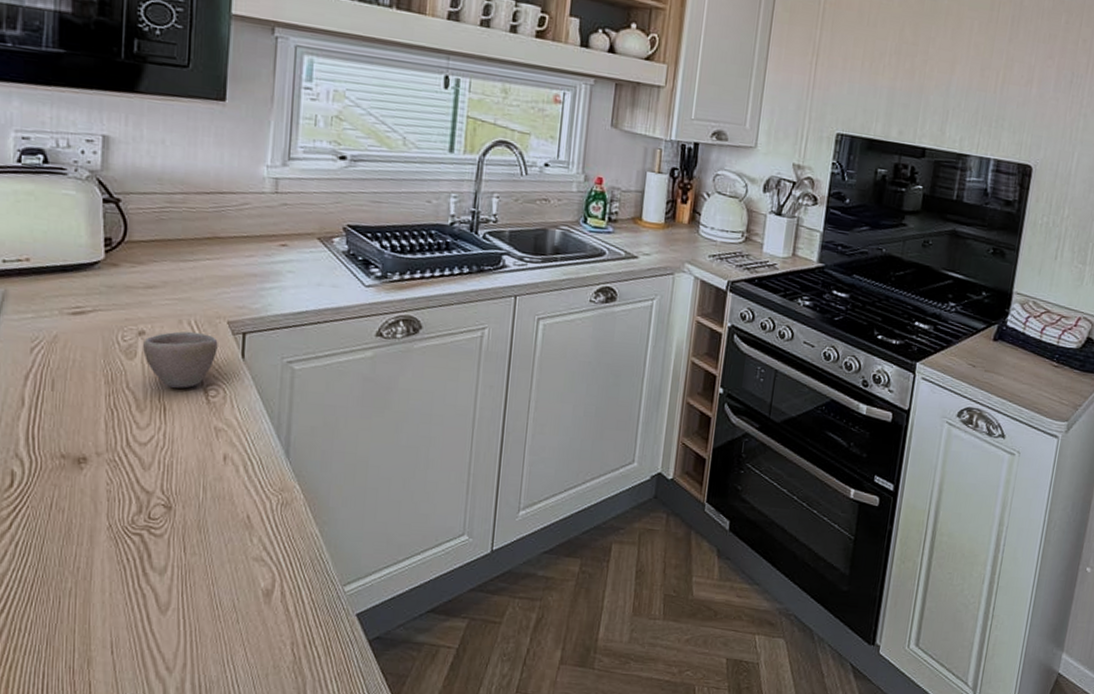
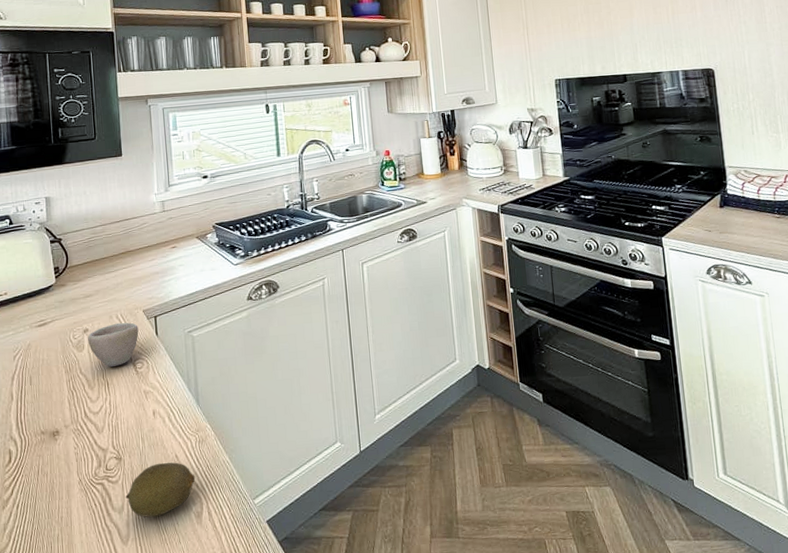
fruit: none [170,522,270,587] -> present [125,462,196,518]

